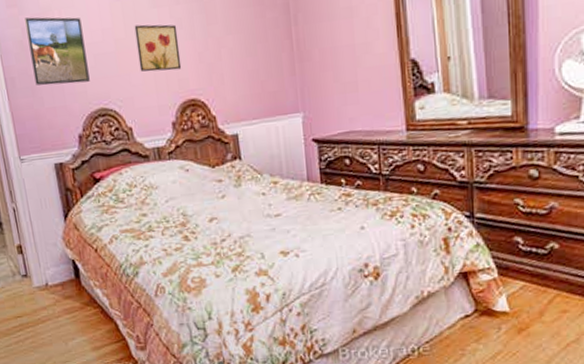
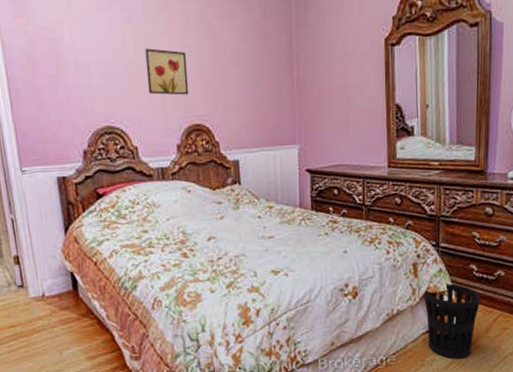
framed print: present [25,17,90,86] -> none [33,29,98,100]
wastebasket: none [458,259,530,348] -> present [423,283,481,359]

